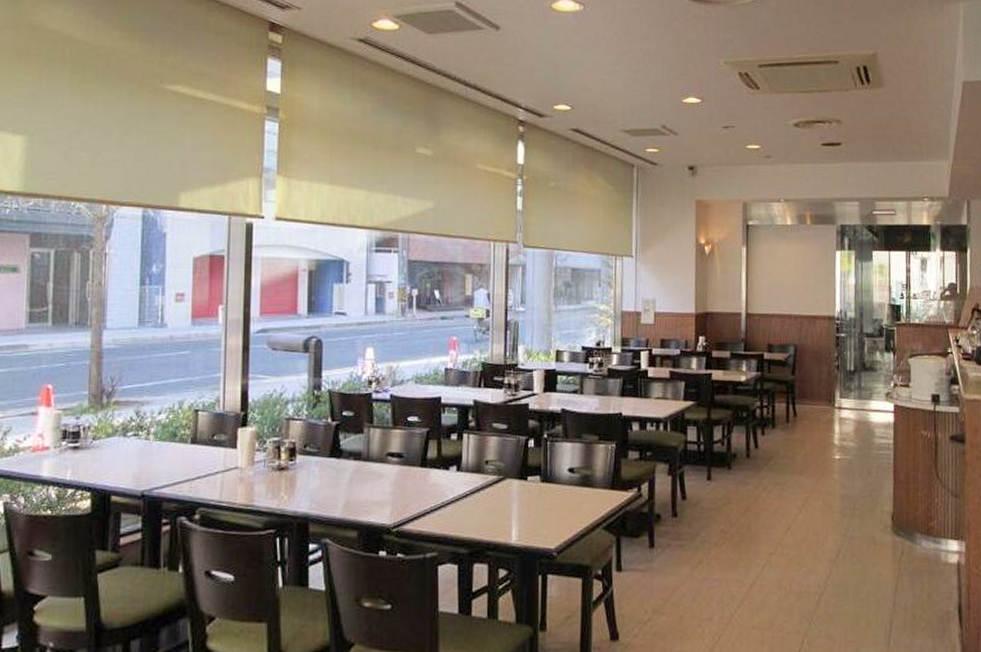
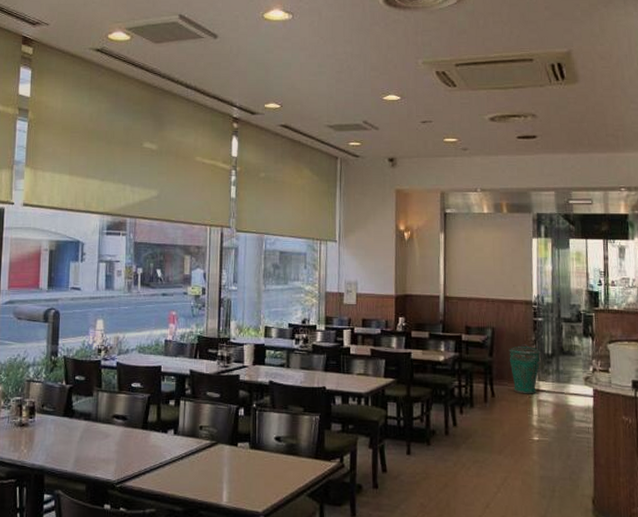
trash can: none [810,361,844,413] -> present [508,344,541,394]

